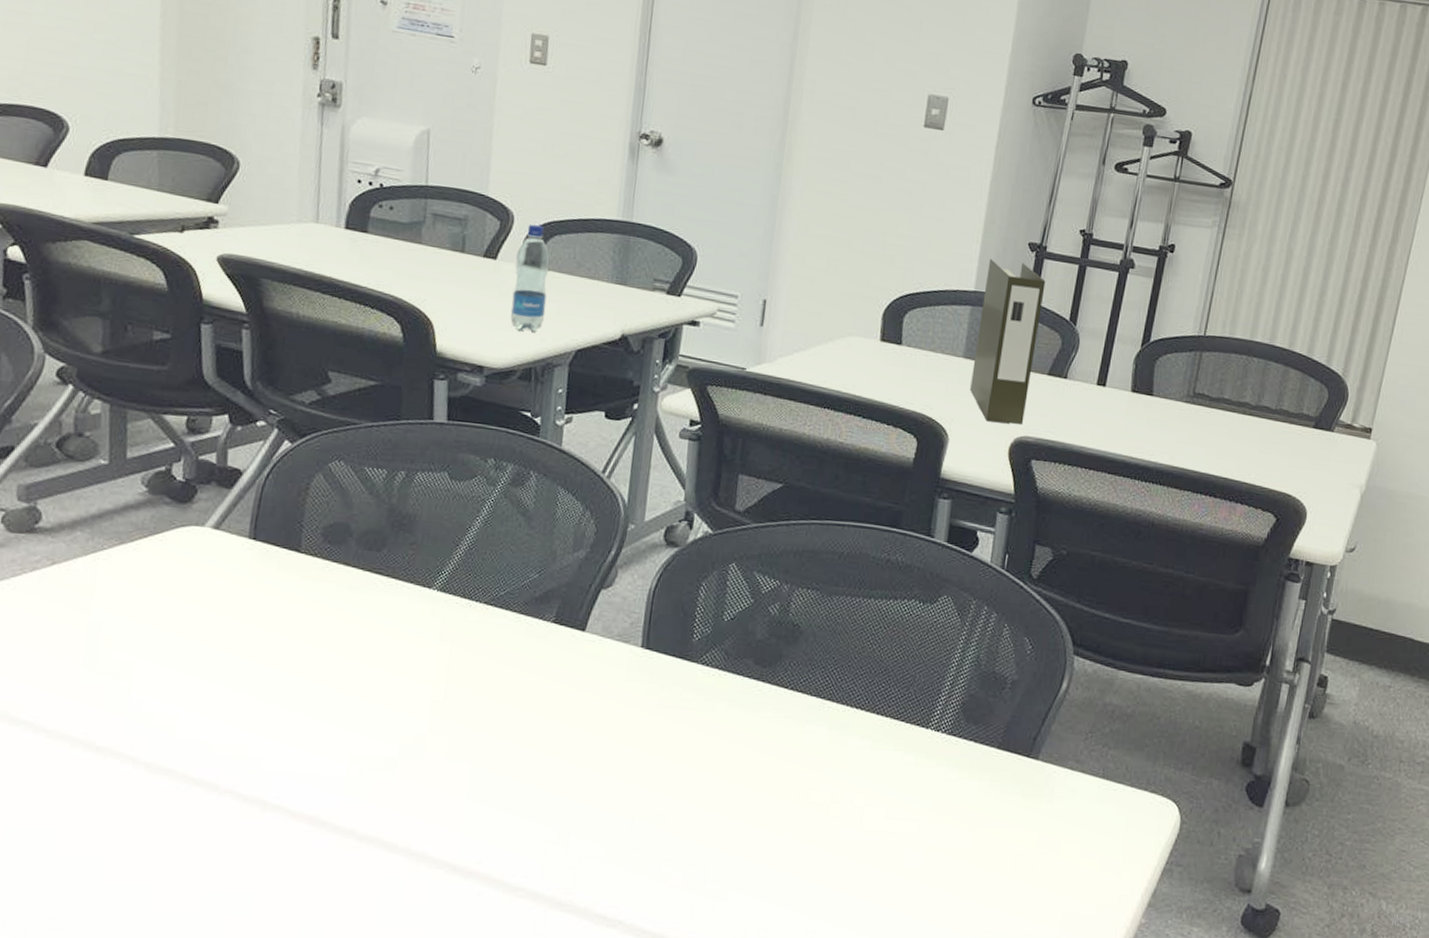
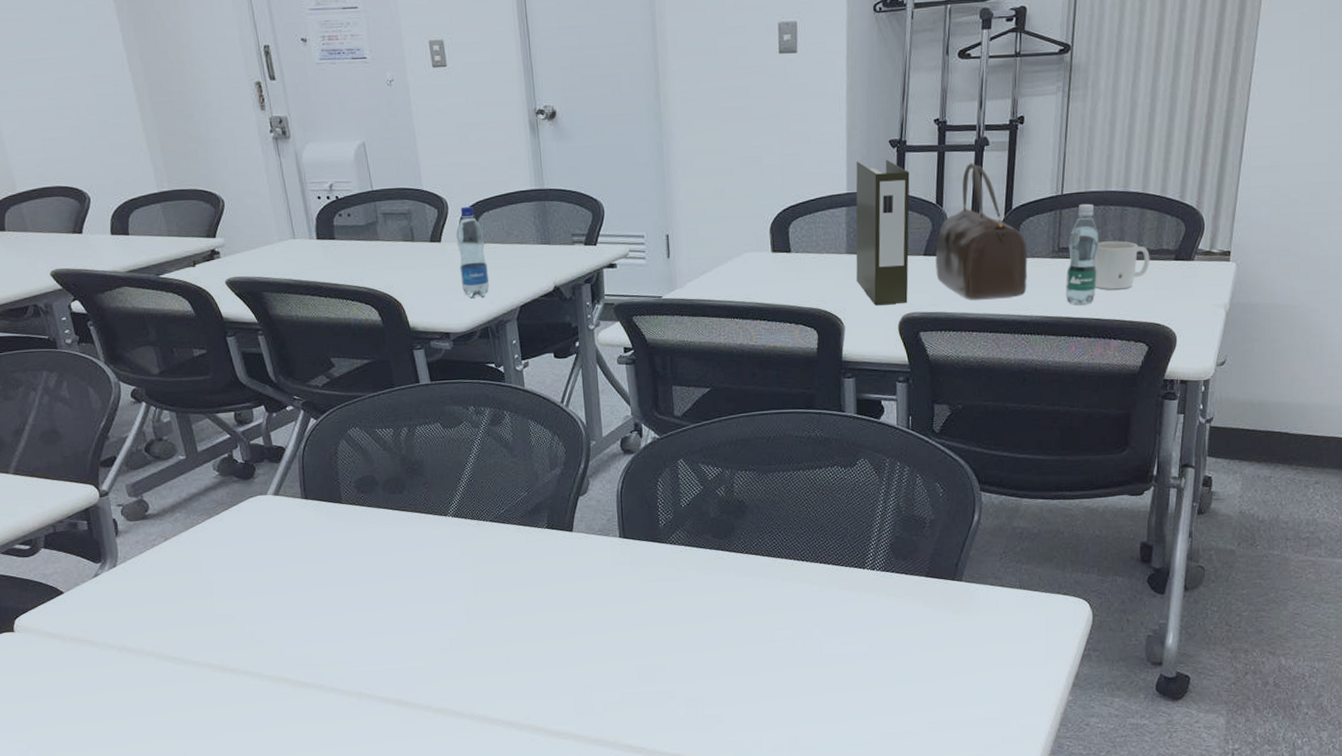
handbag: none [1058,284,1161,440] -> present [935,163,1028,301]
bottle: none [1195,349,1239,462] -> present [1066,203,1100,306]
mug: none [1227,394,1289,452] -> present [1094,240,1150,291]

